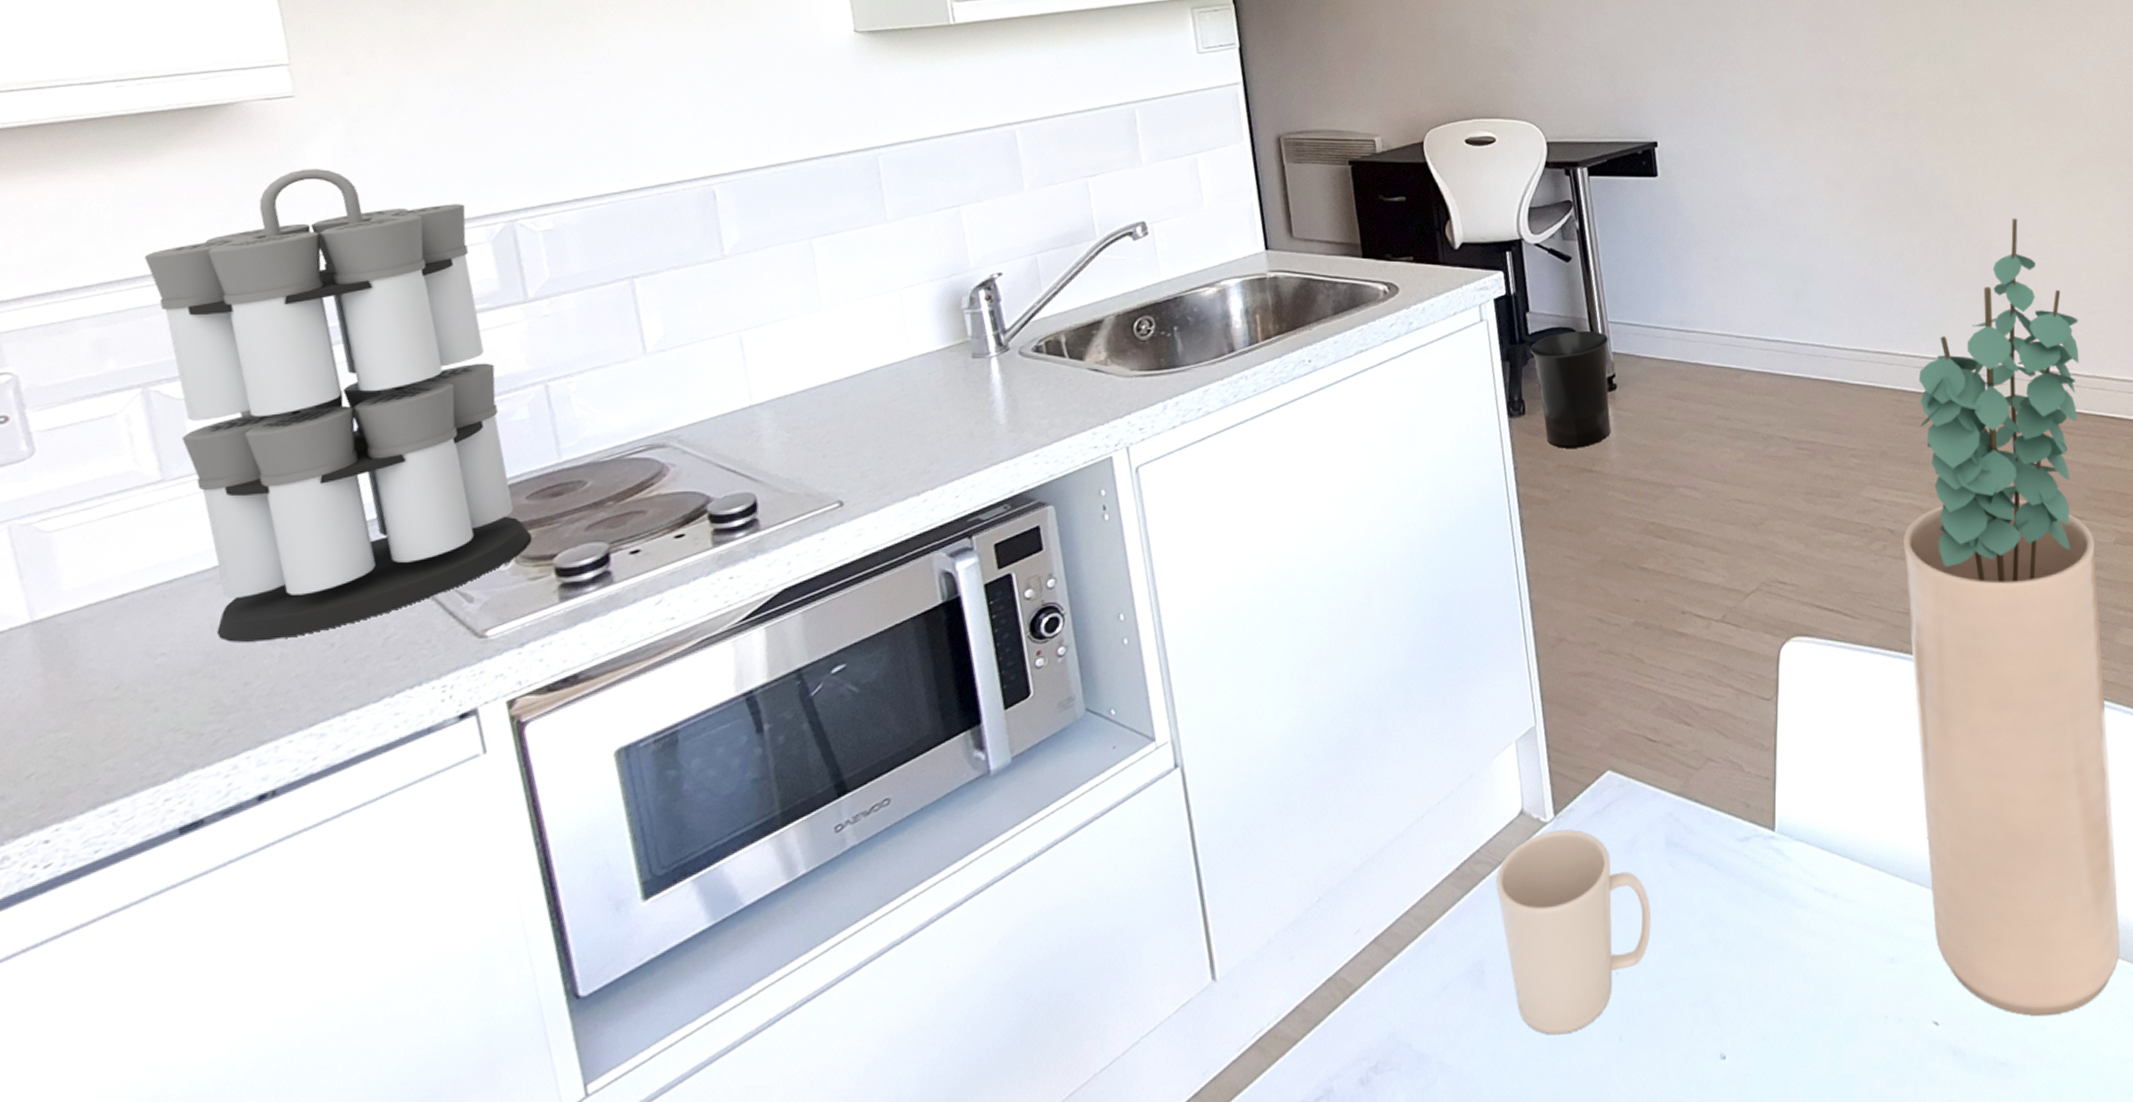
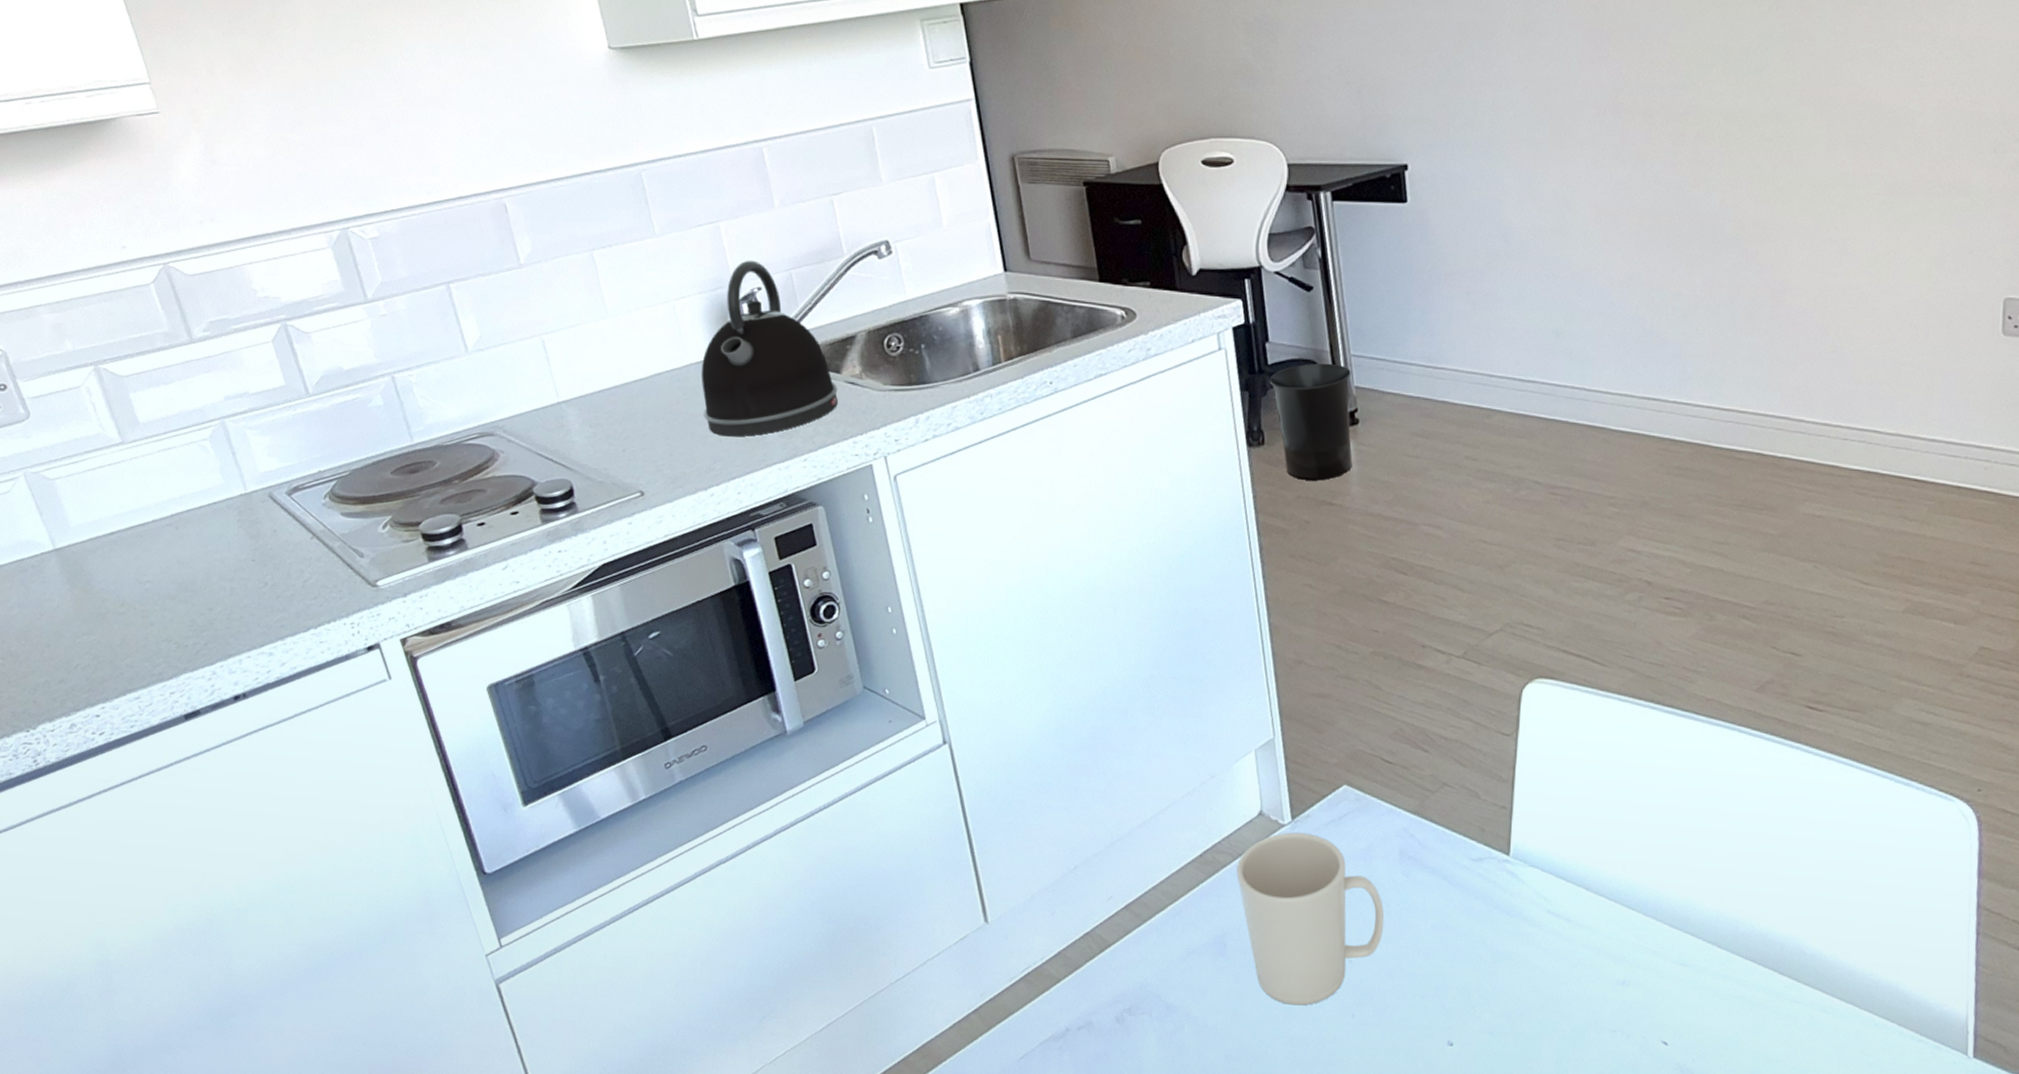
spice rack: present [144,169,532,643] -> none [74,179,401,578]
kettle: none [922,245,1080,434] -> present [701,260,838,437]
vase: present [1903,218,2120,1017] -> none [1660,255,1885,1052]

